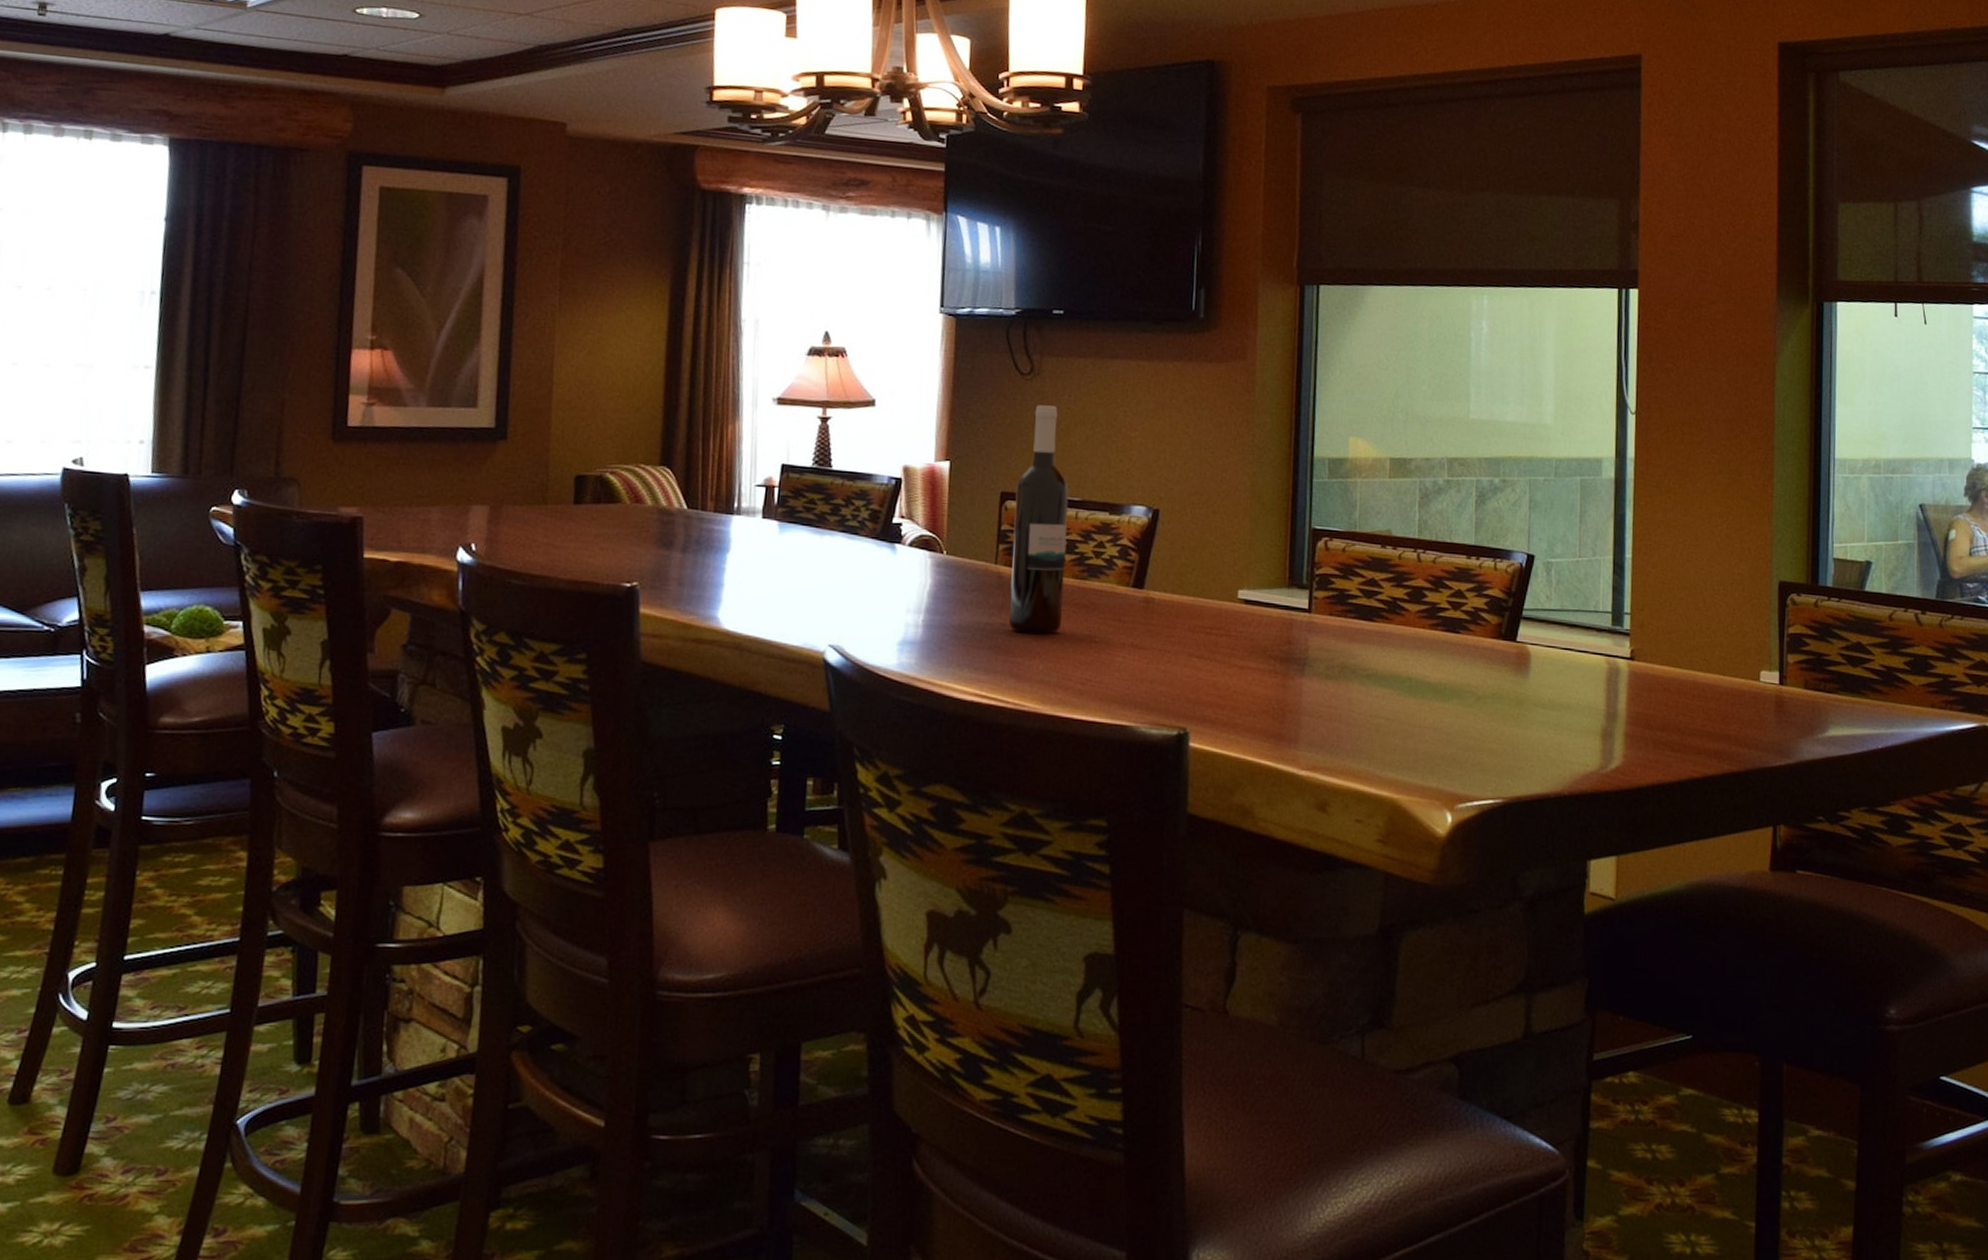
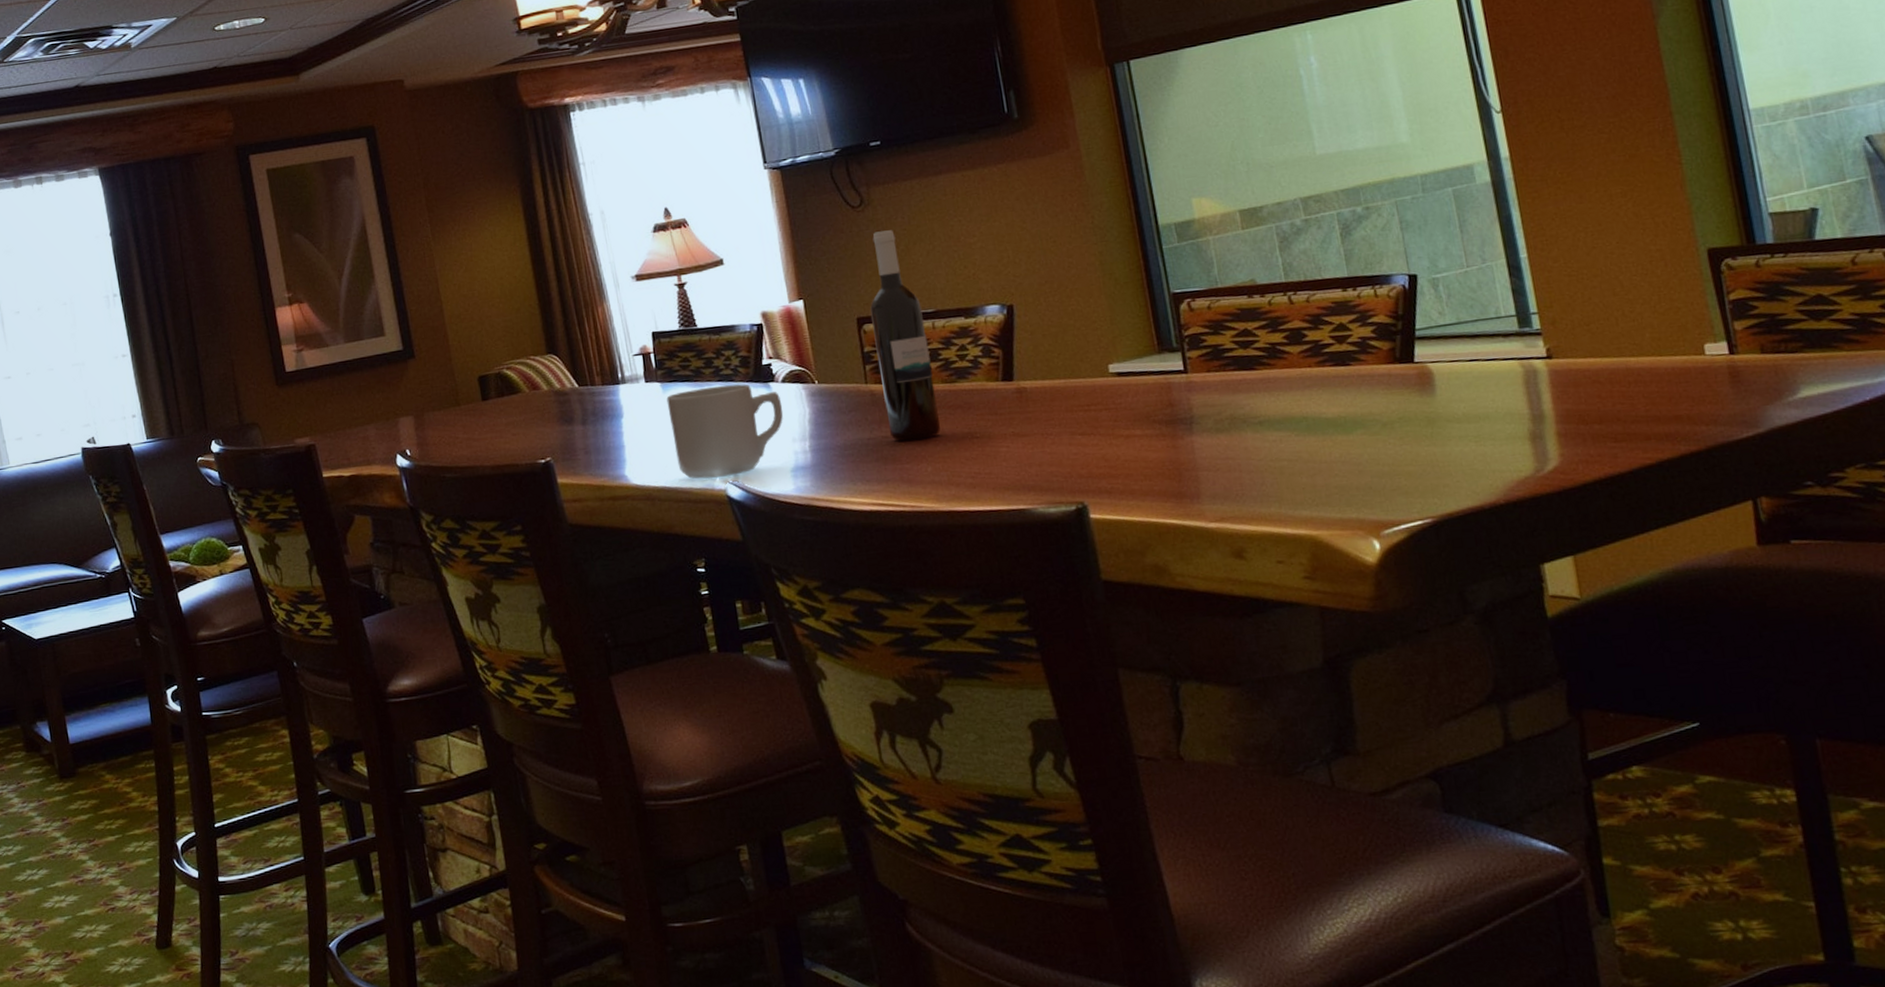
mug: none [777,535,904,638] -> present [666,384,783,479]

